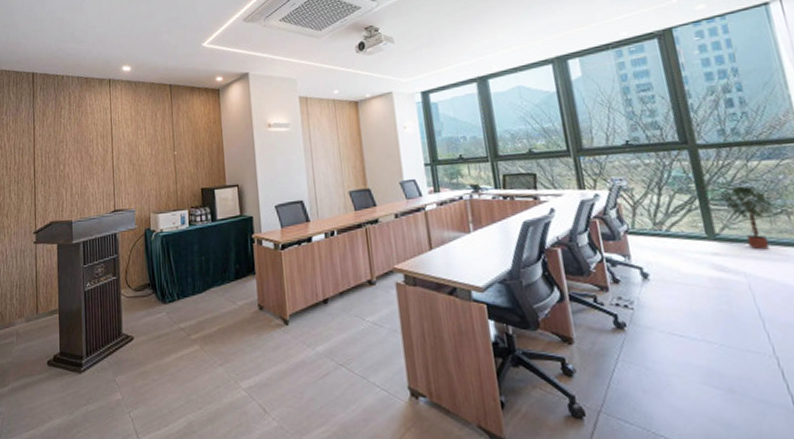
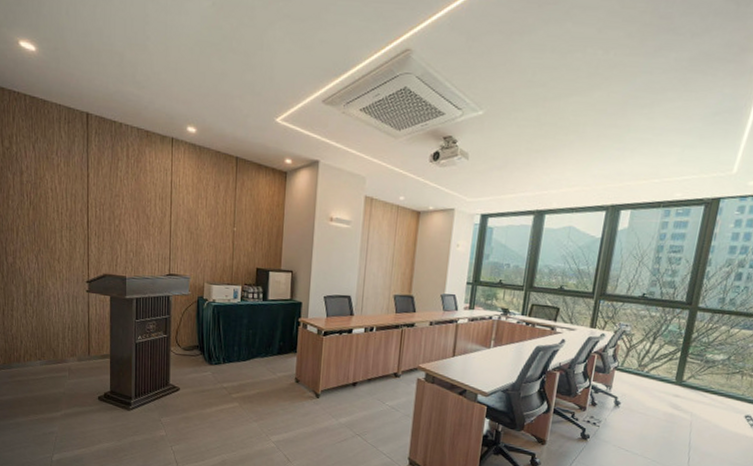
potted tree: present [719,185,774,250] -> none [698,346,736,399]

